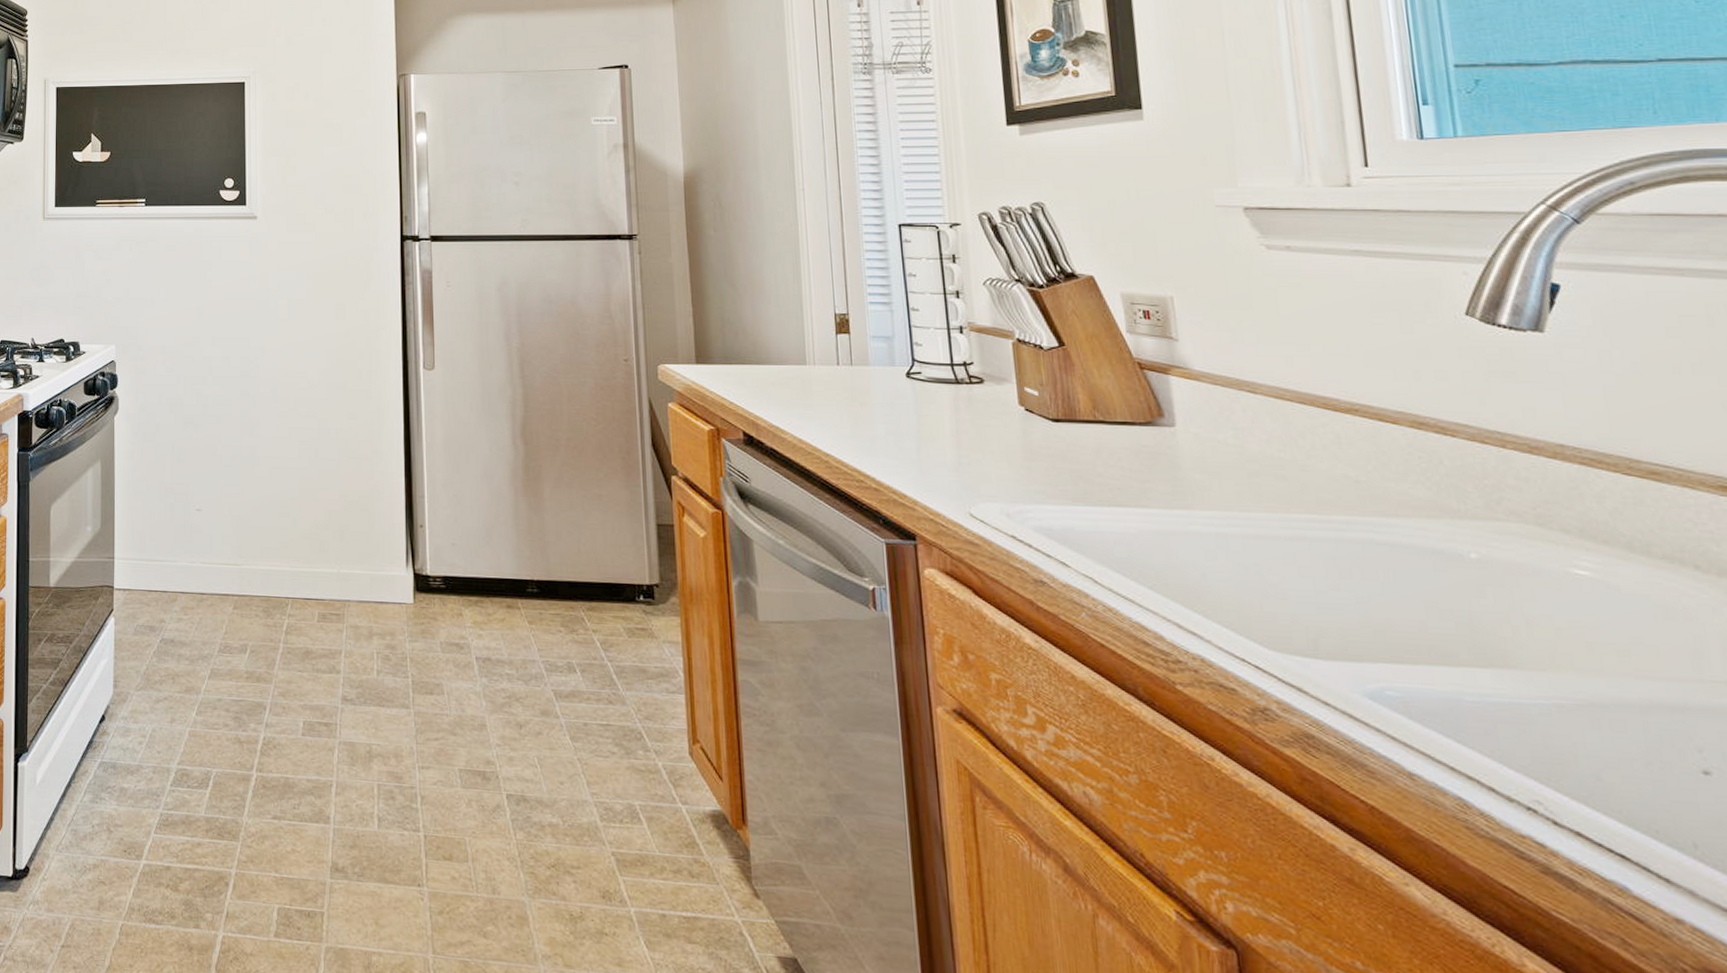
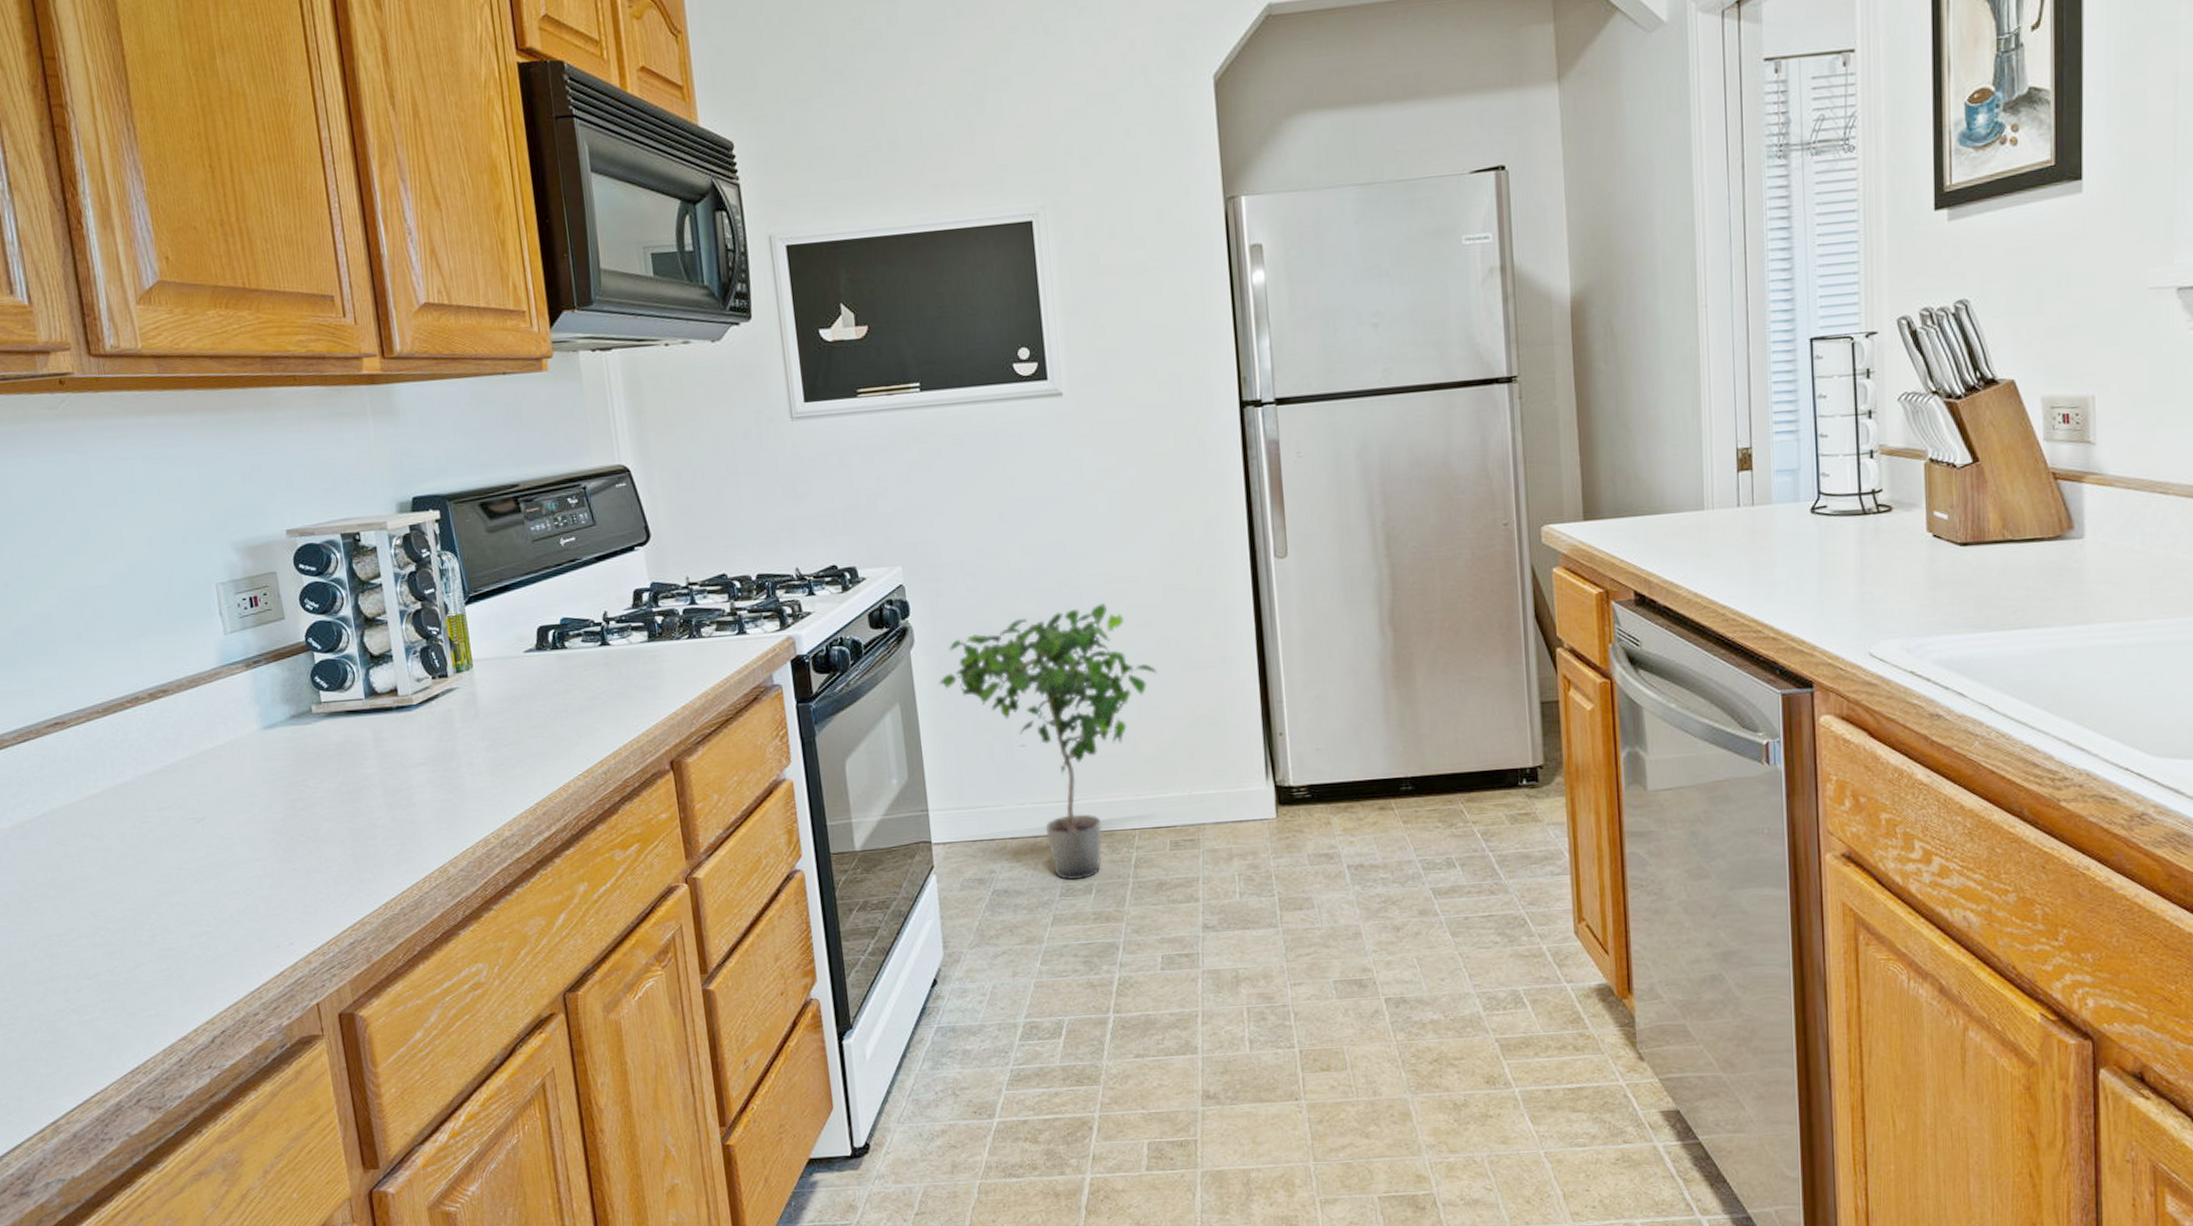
potted plant: none [134,393,317,639] -> present [938,603,1157,881]

